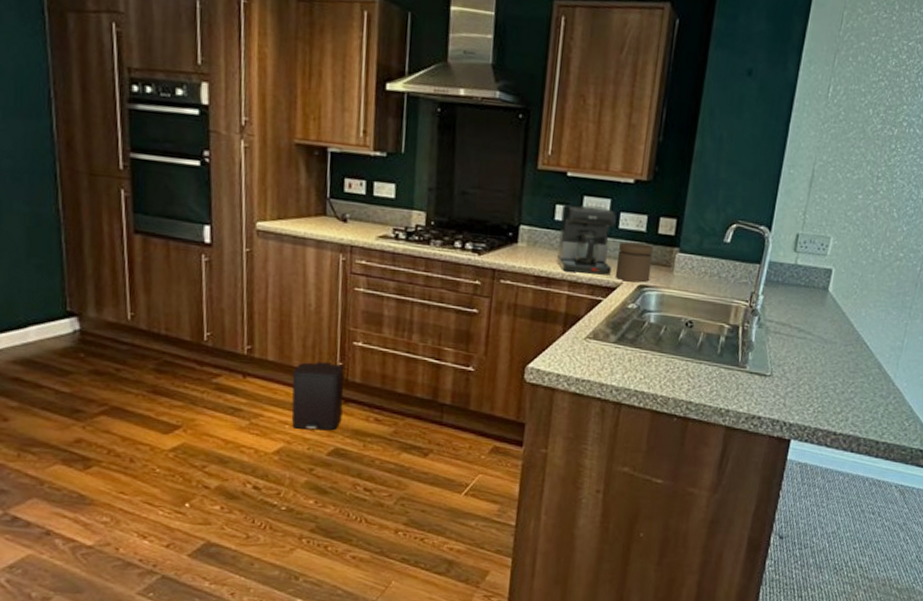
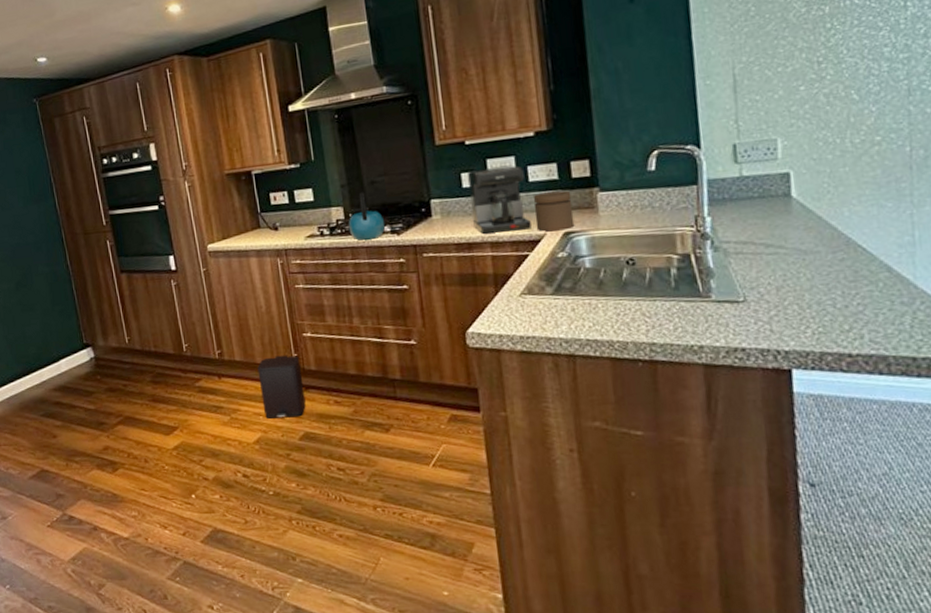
kettle: none [427,200,468,254] -> present [348,192,386,241]

